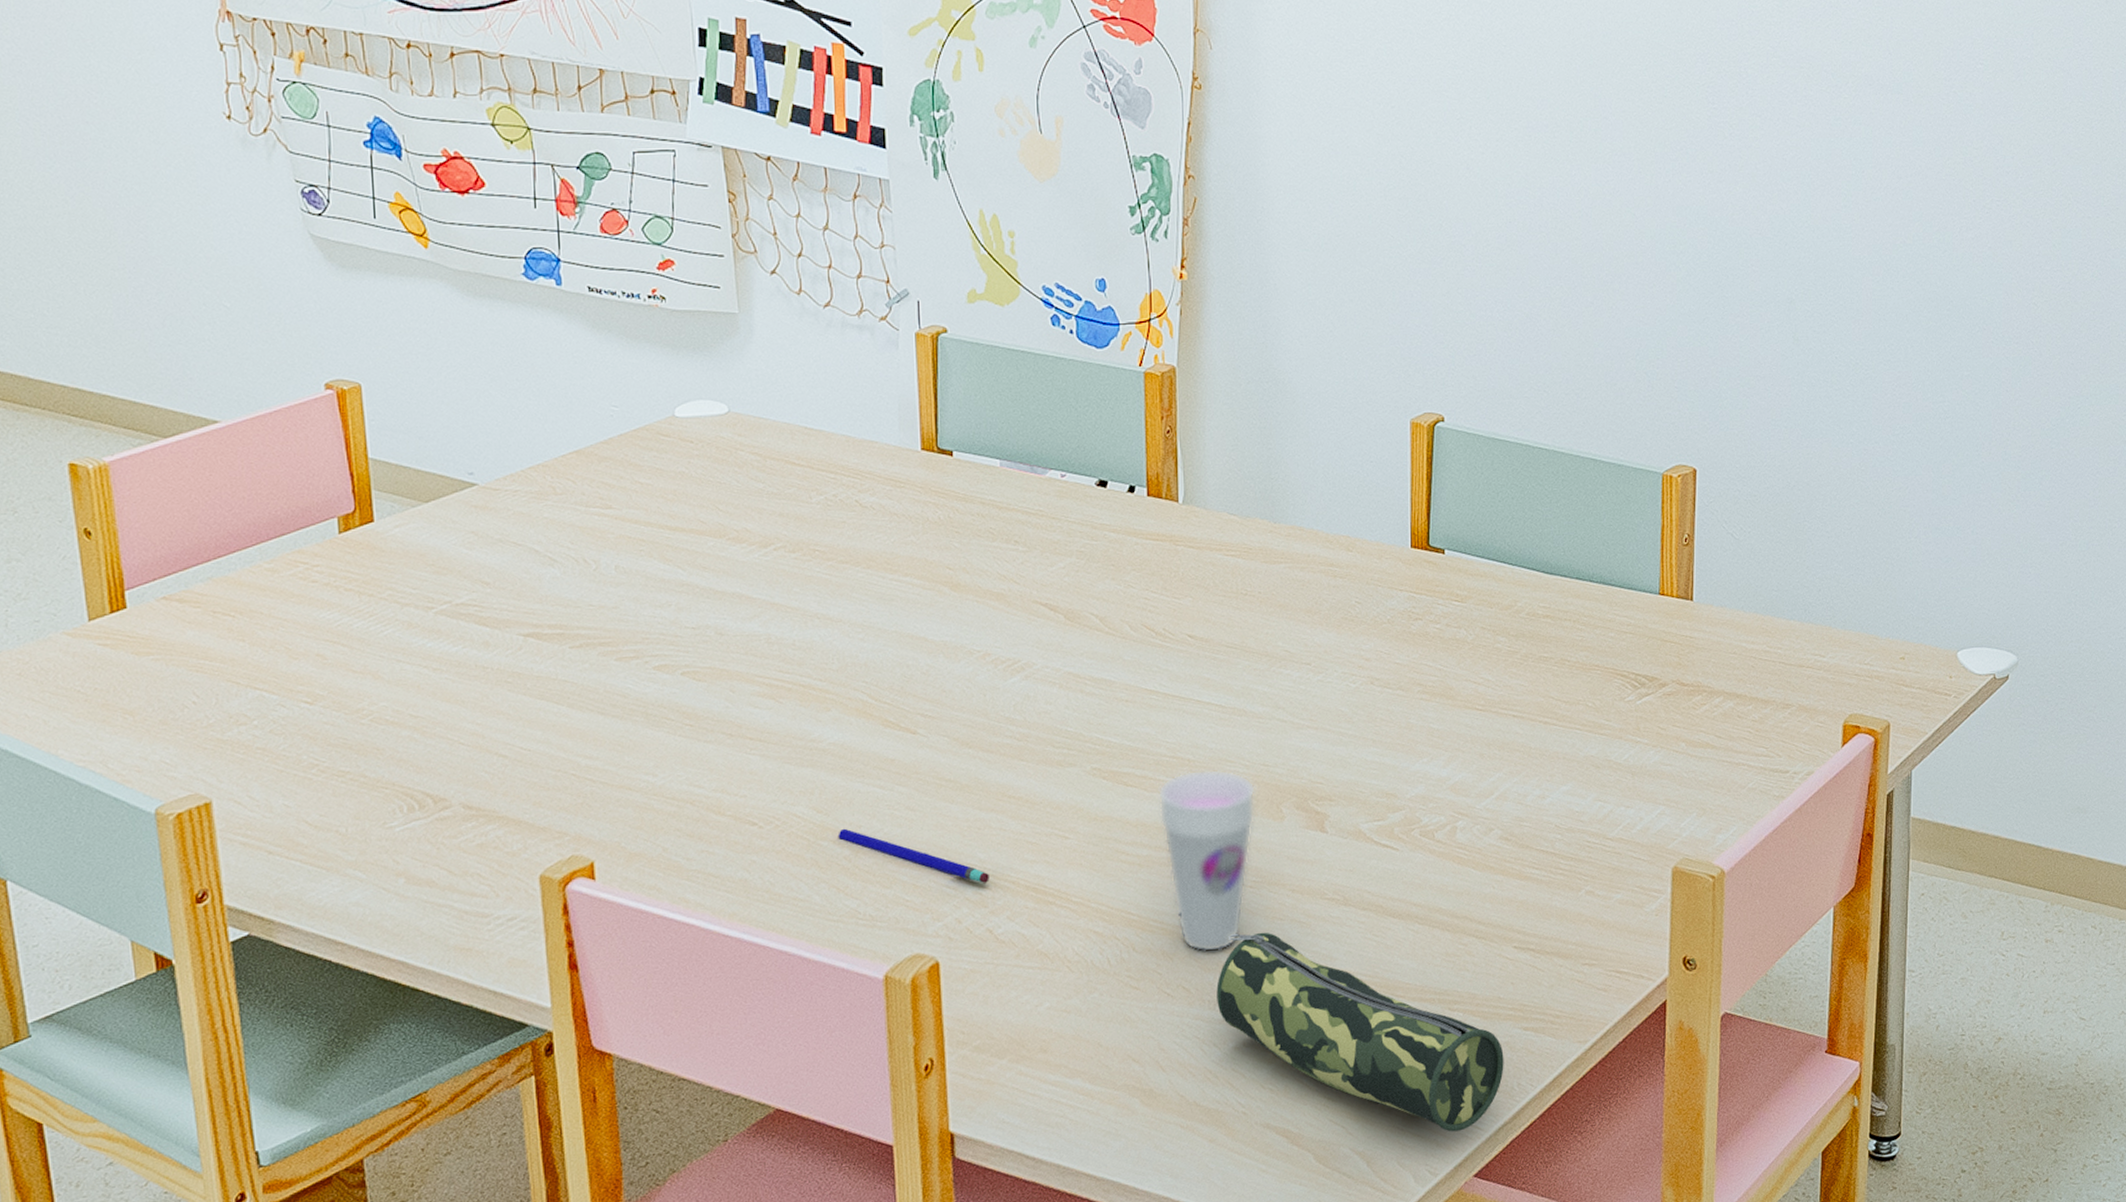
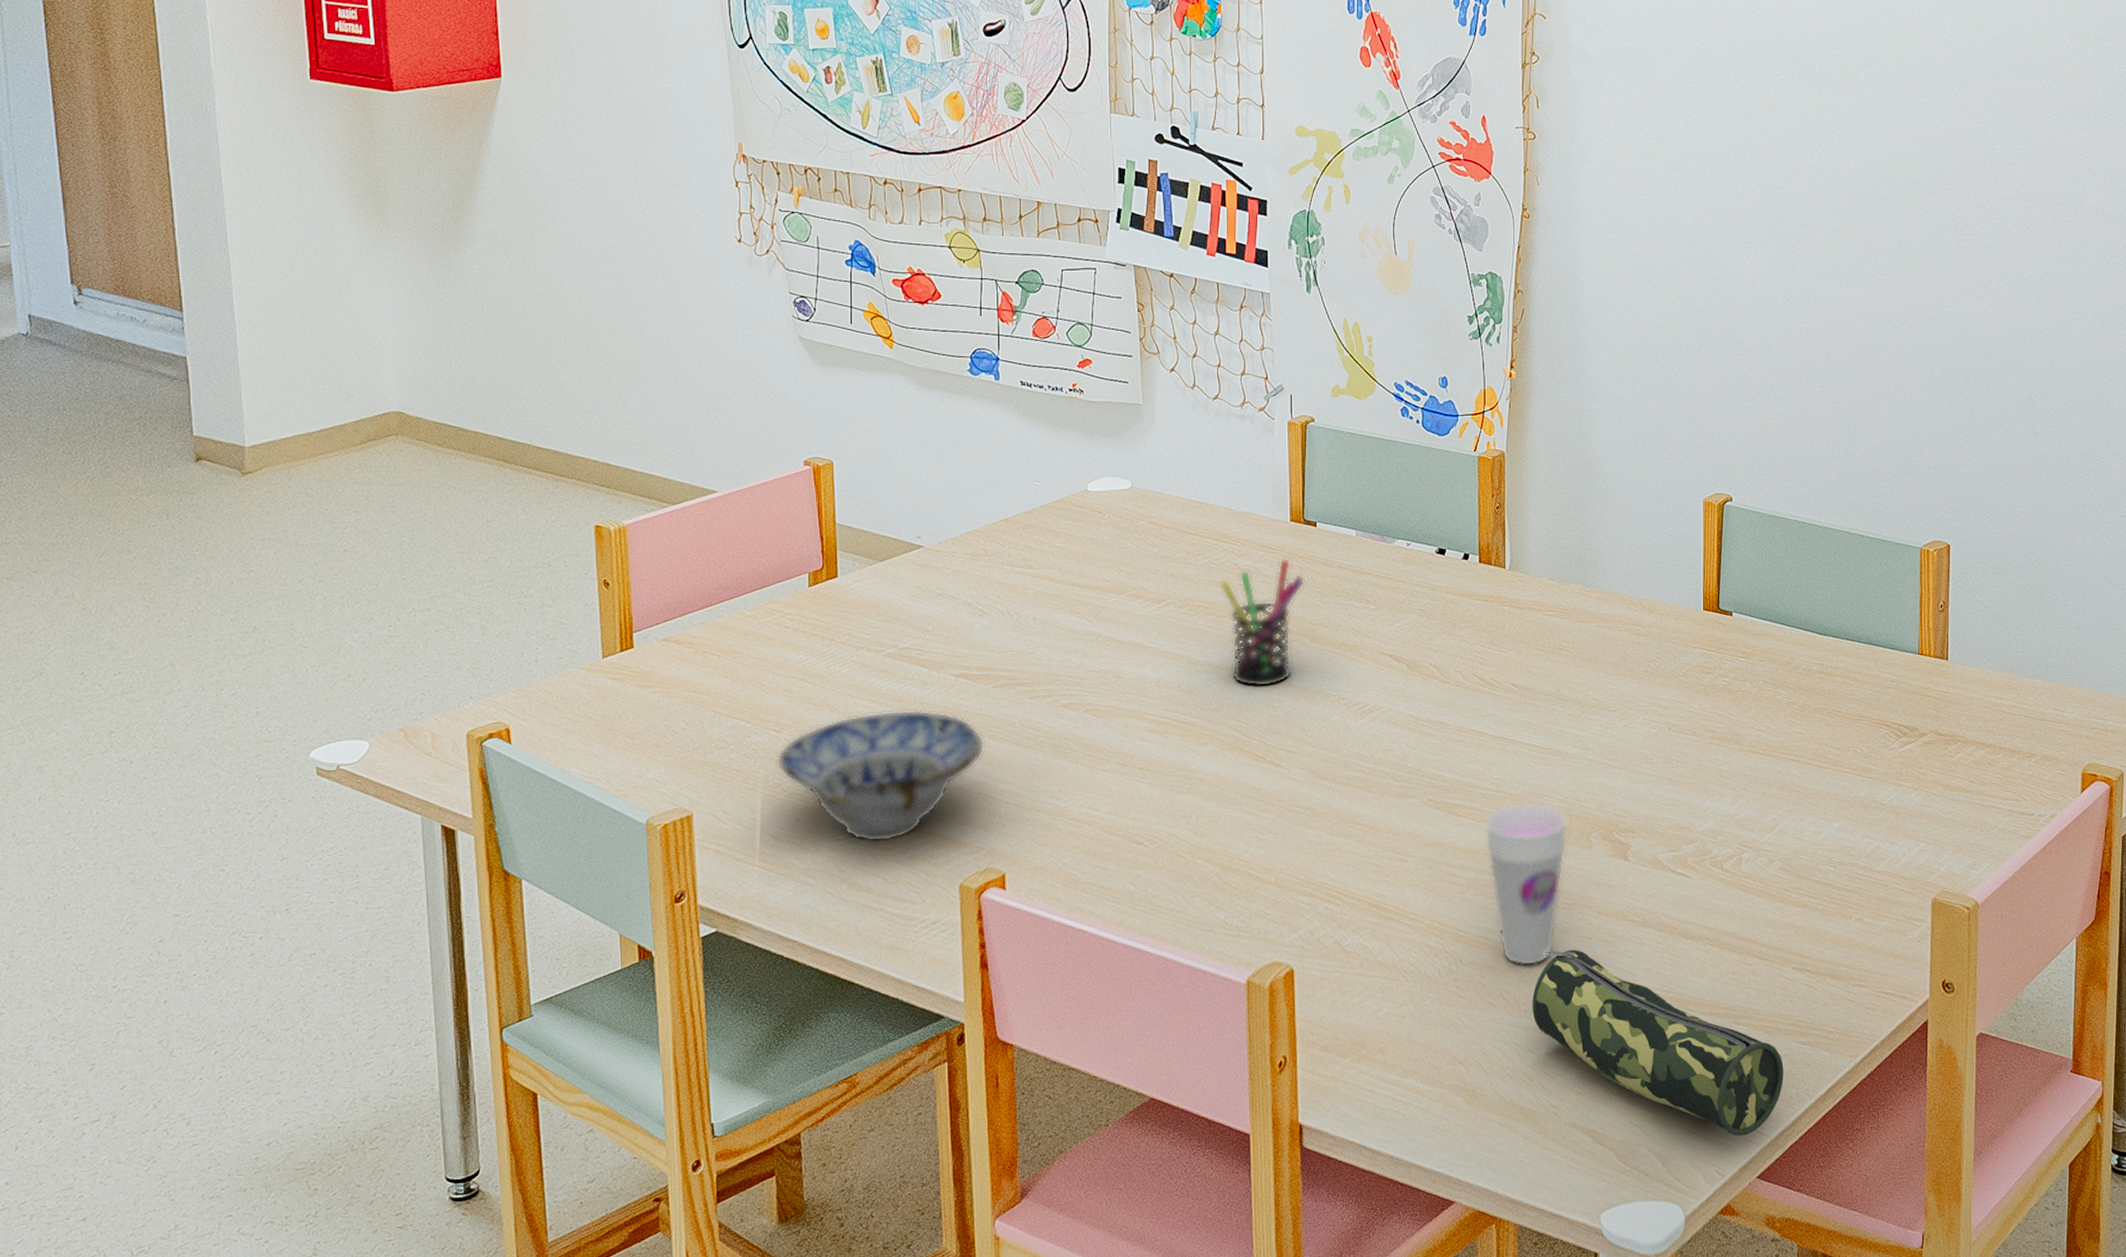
ceramic bowl: none [311,675,563,830] -> present [777,709,985,843]
pen holder: none [838,493,941,644] -> present [1219,558,1305,688]
pen: present [838,828,989,883] -> none [1211,848,1338,900]

